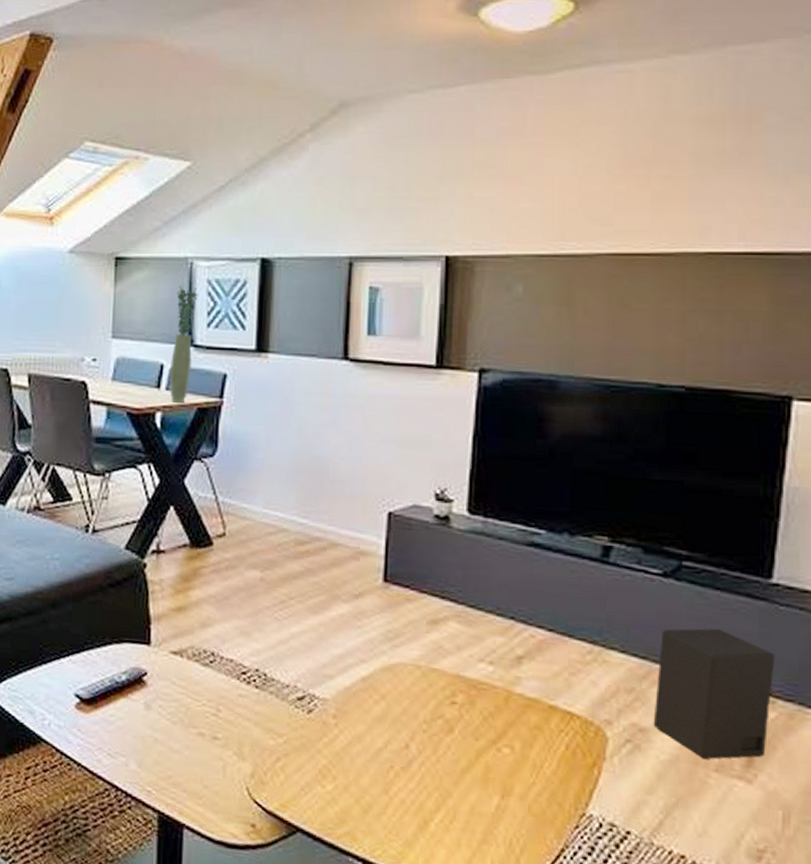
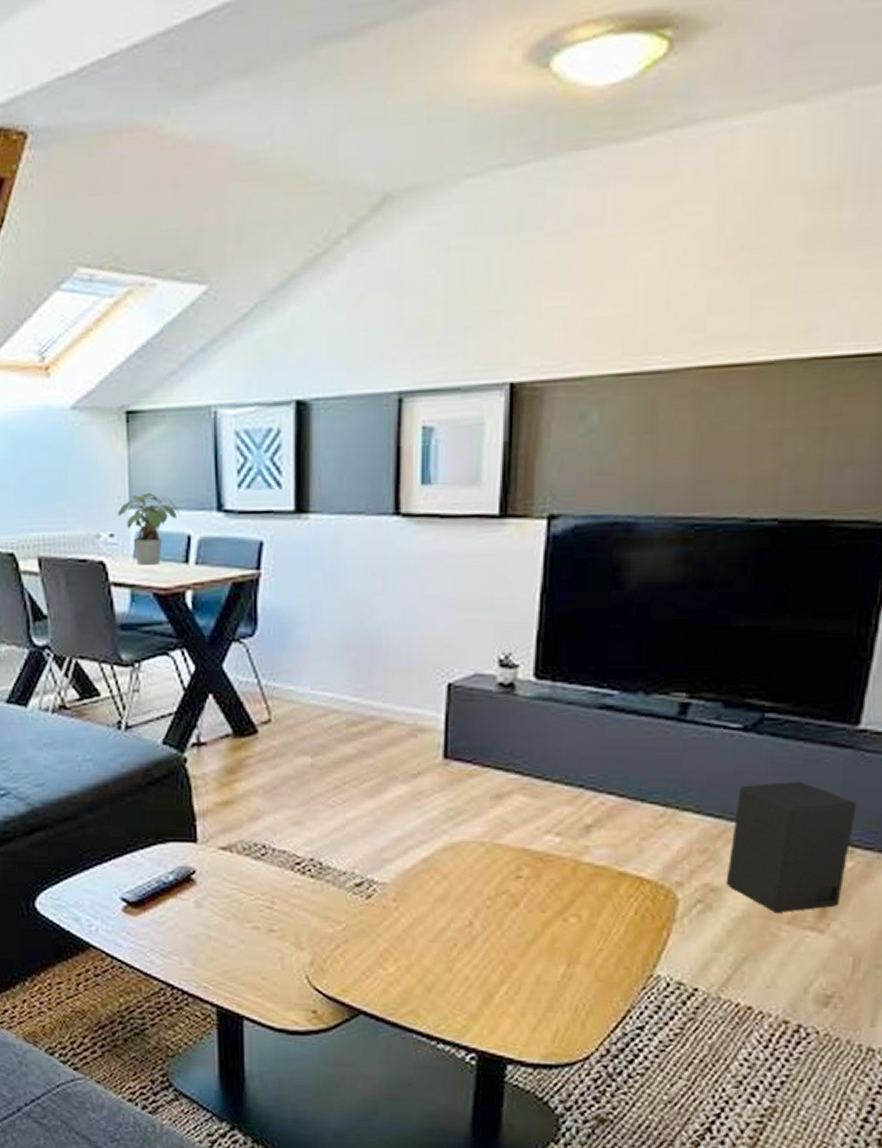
potted plant: none [101,326,156,388] -> present [118,493,181,565]
vase: present [170,284,198,403] -> none [199,439,225,578]

